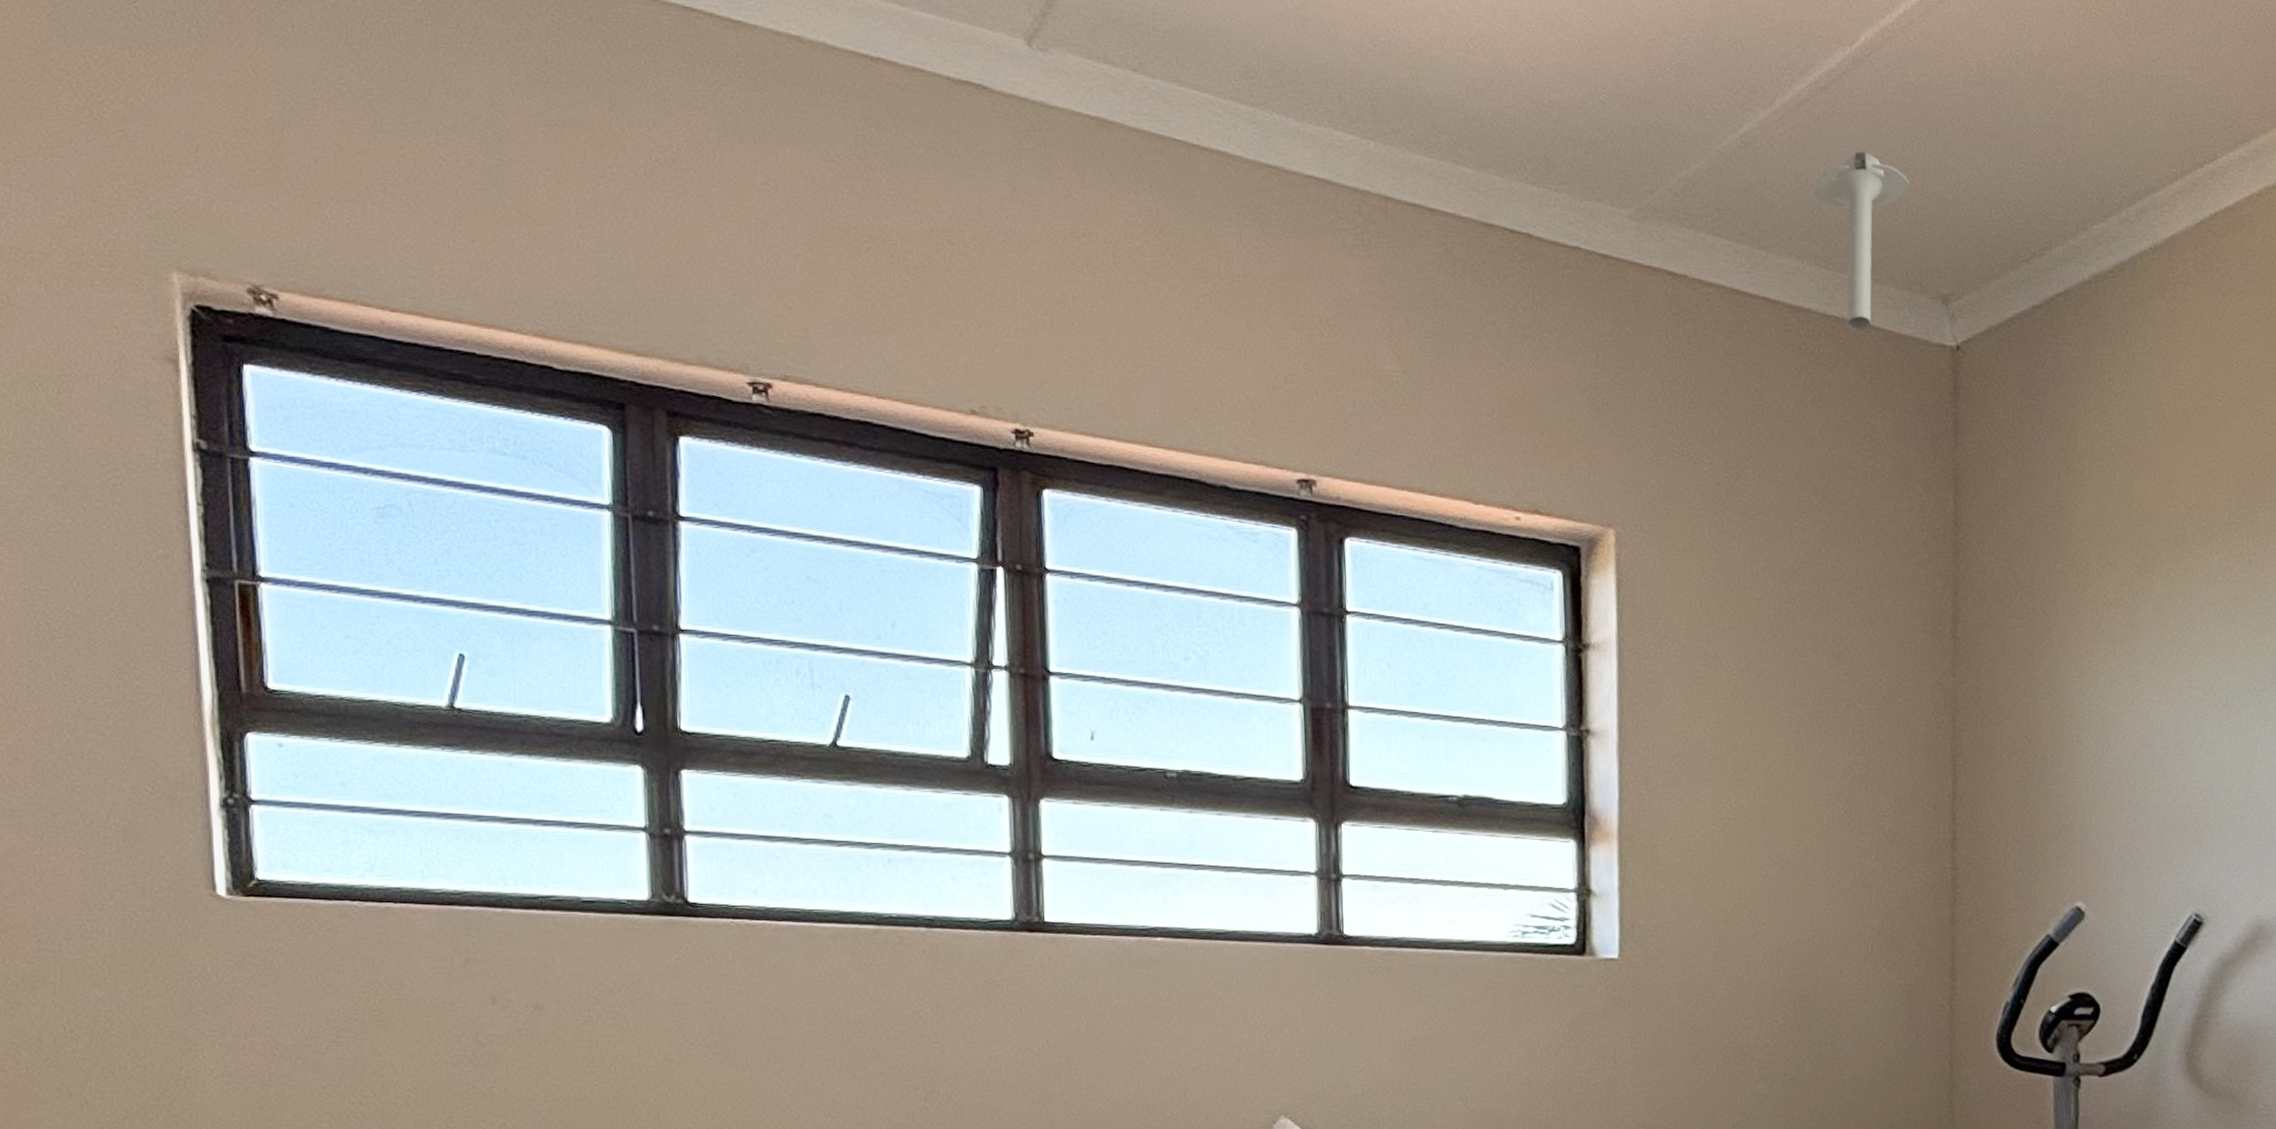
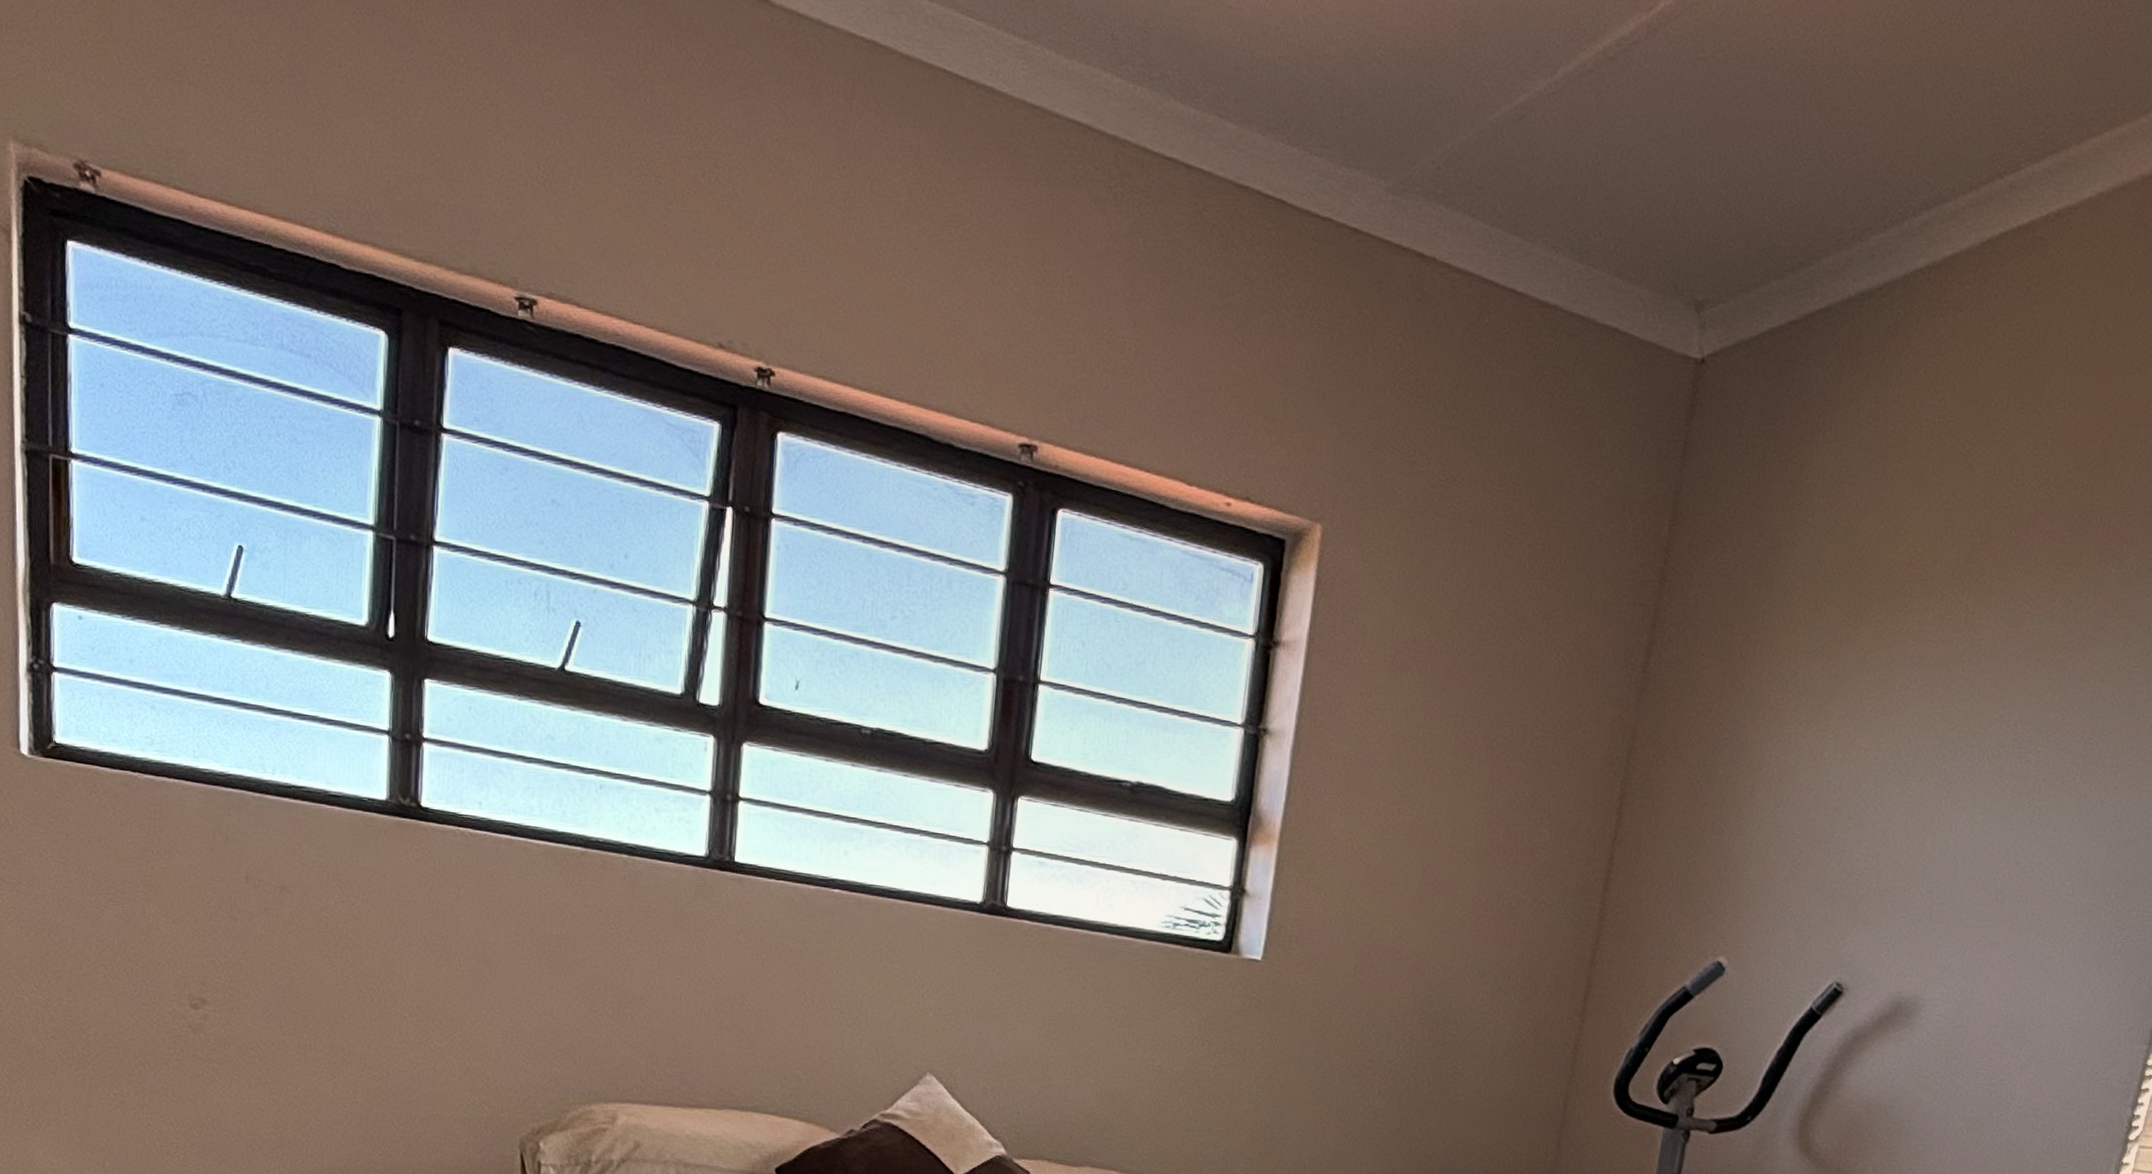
ceiling light: present [1812,151,1909,331] -> none [1579,133,1684,334]

